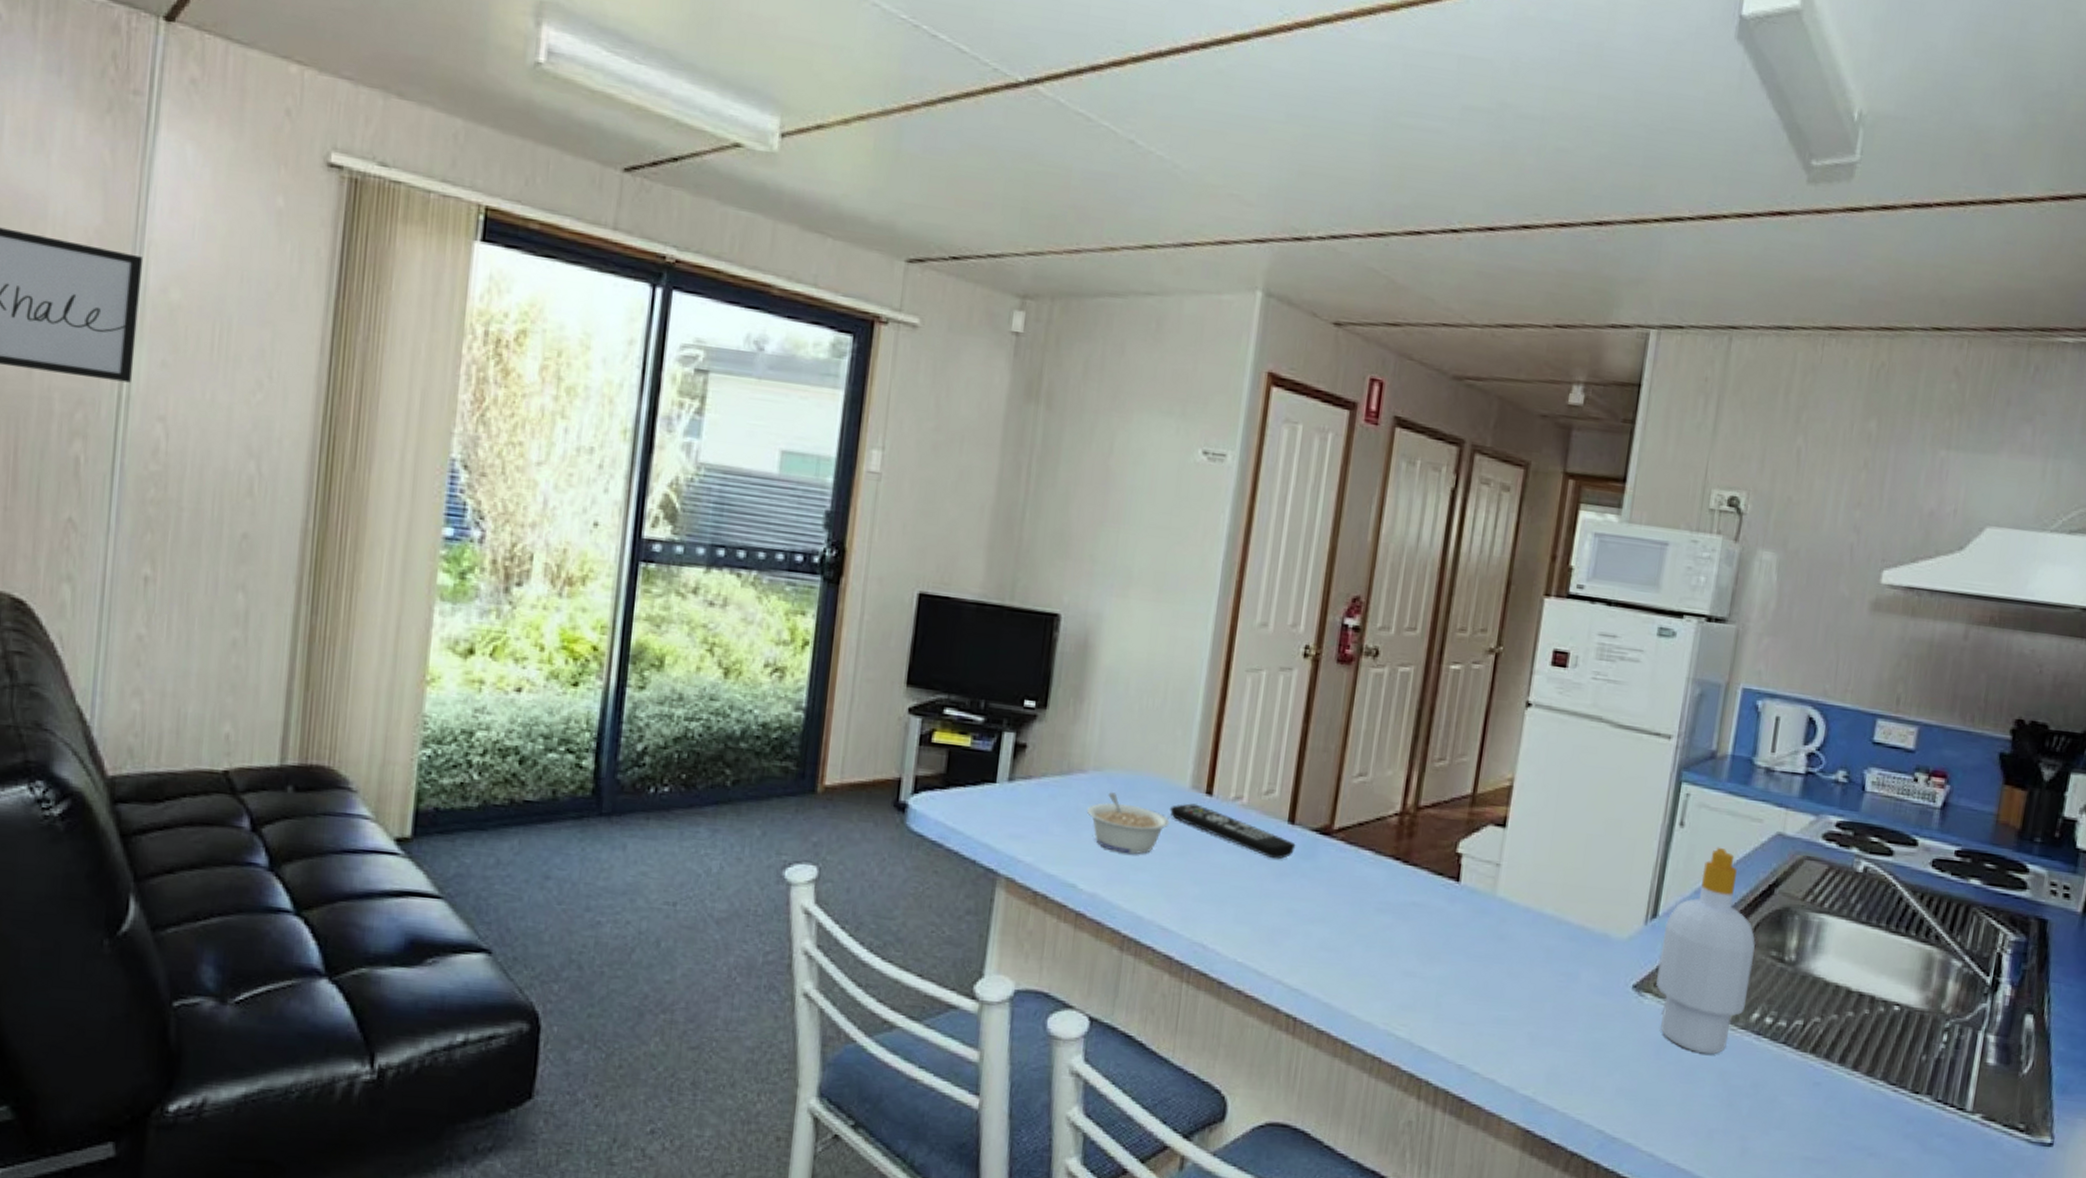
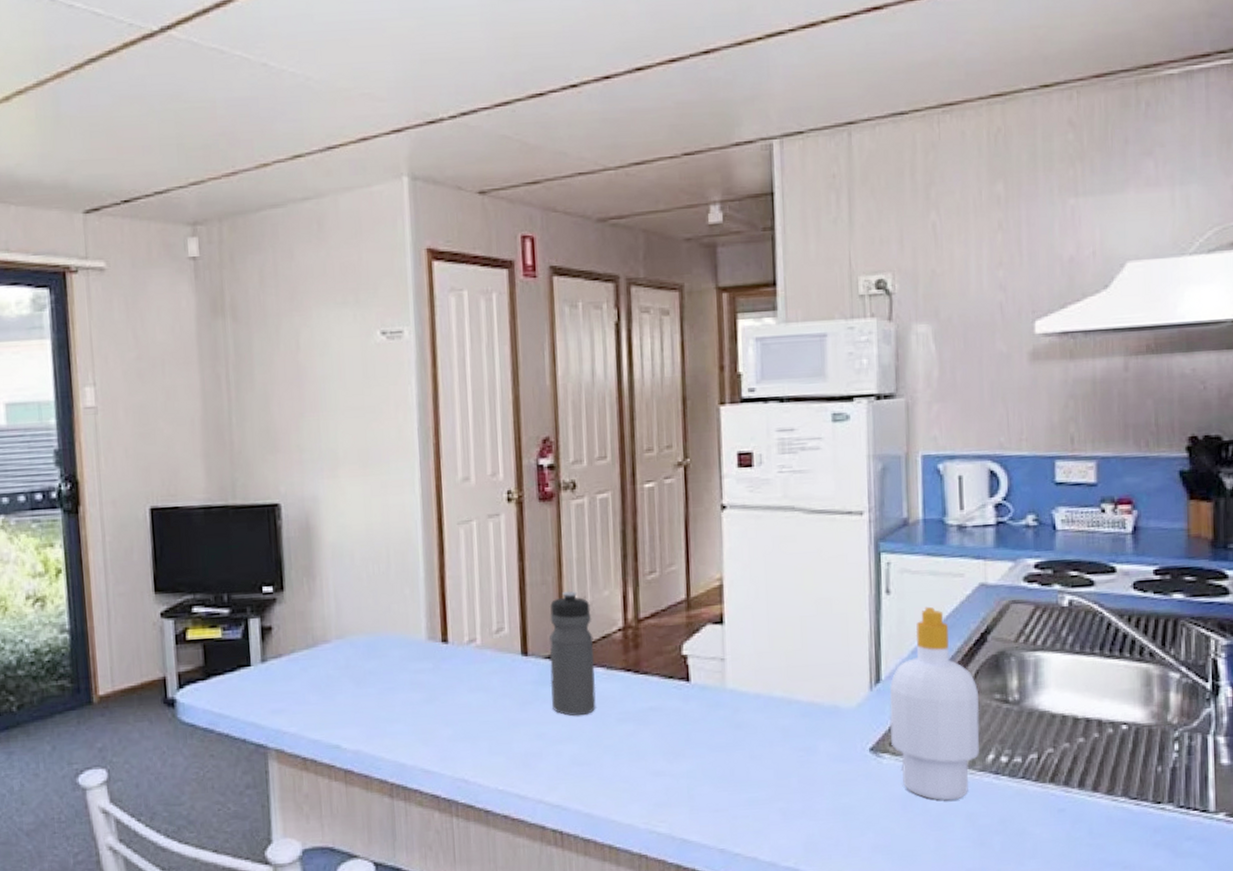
legume: present [1086,792,1170,854] -> none [336,656,414,709]
remote control: present [1170,803,1296,859] -> none [412,653,533,691]
water bottle: none [1310,763,1370,898] -> present [549,590,596,716]

